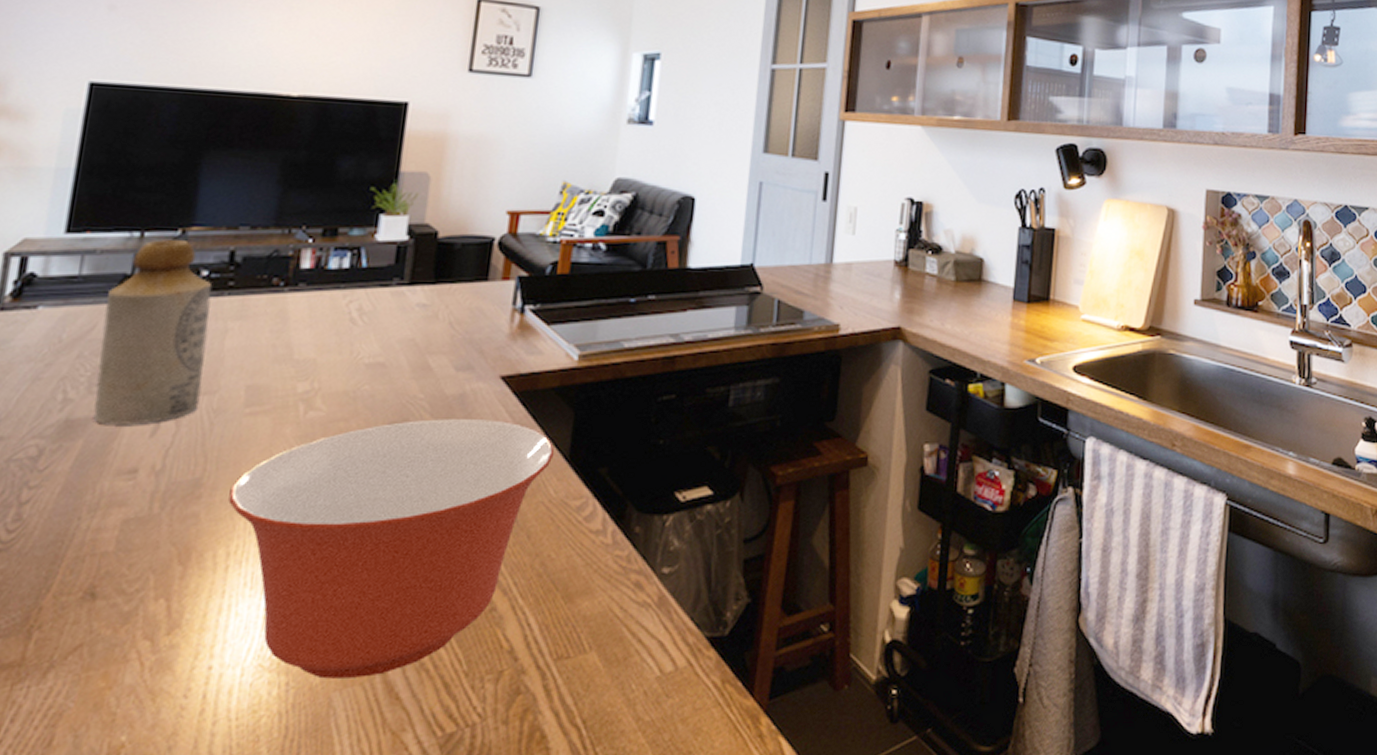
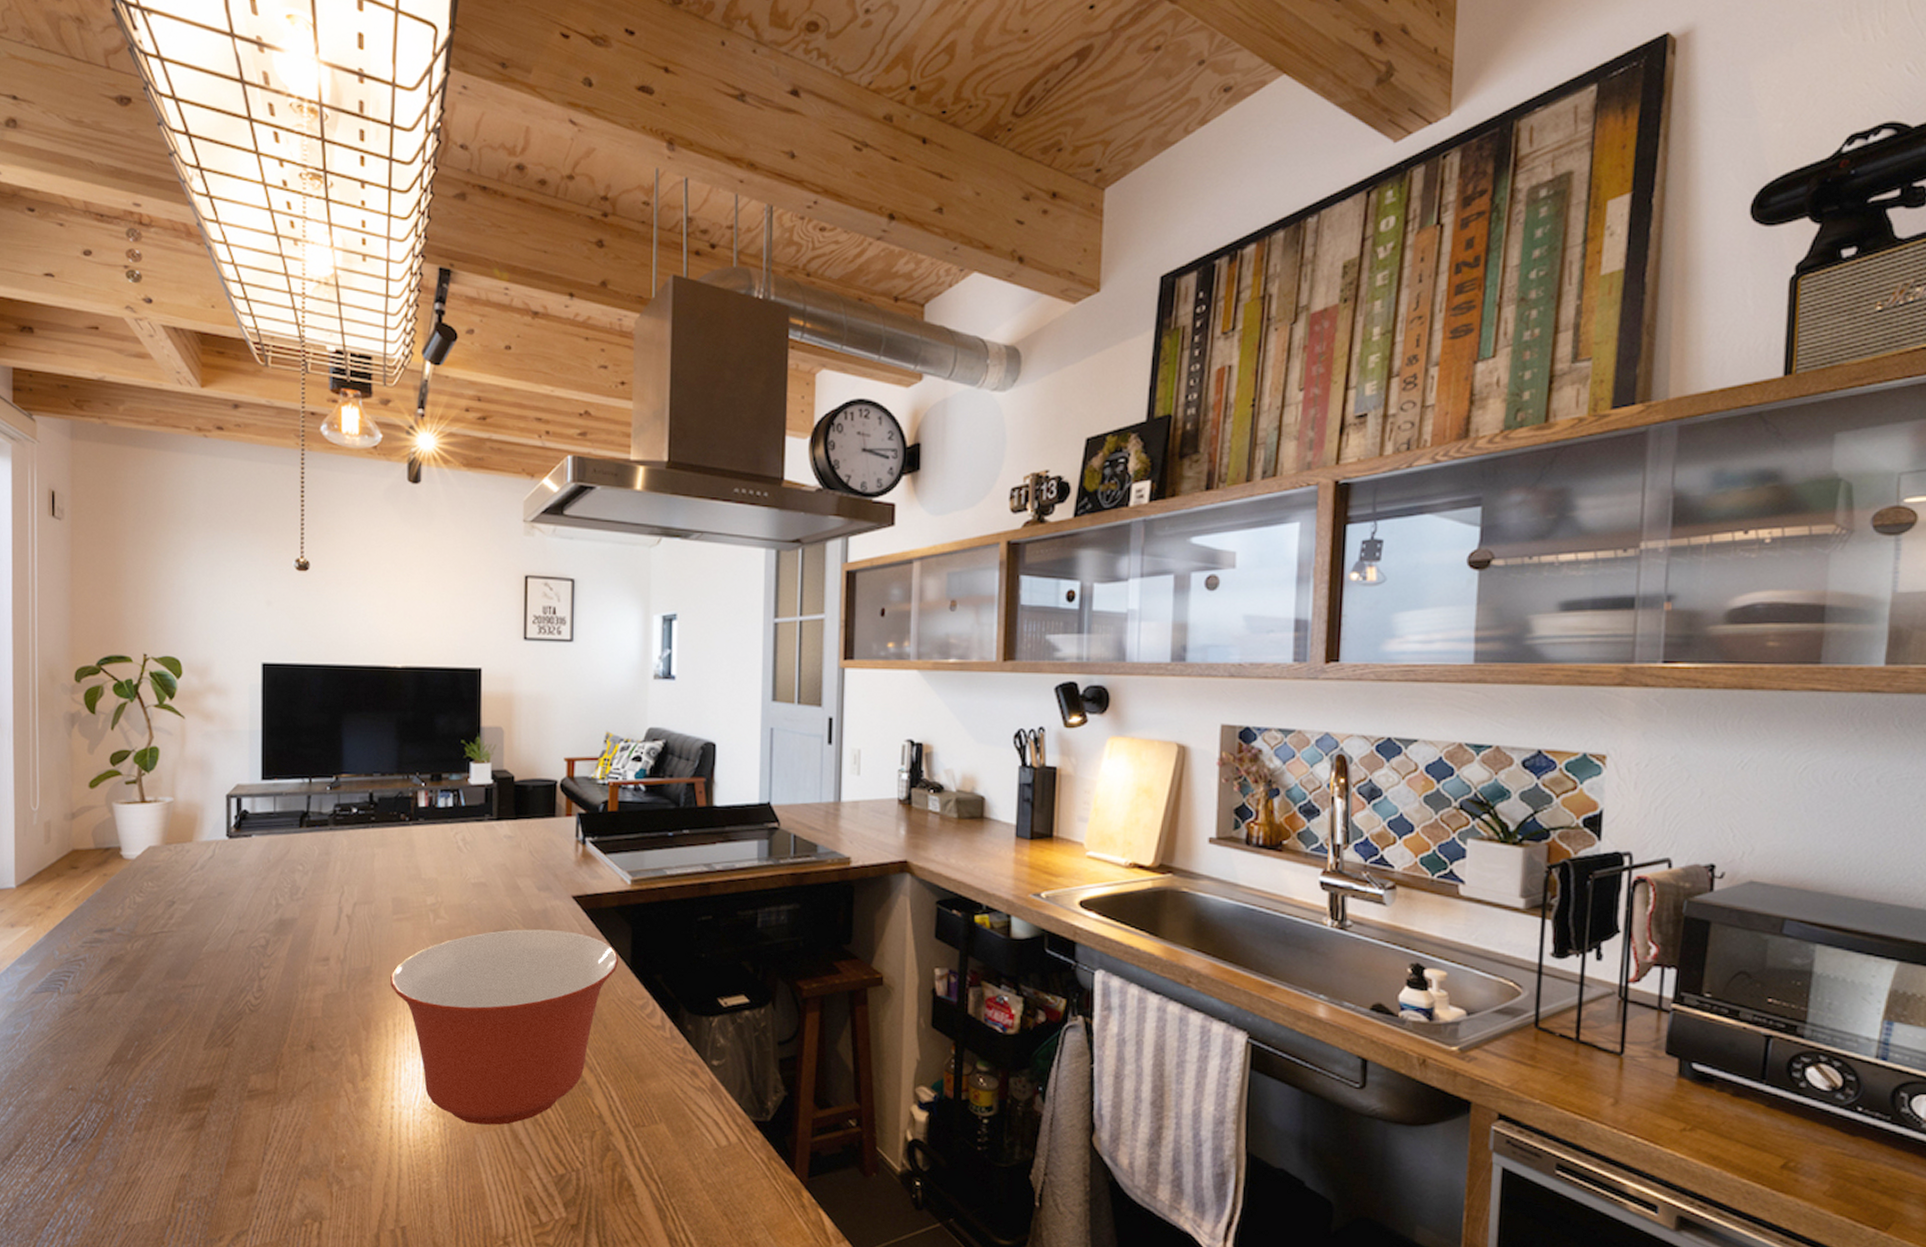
bottle: present [93,239,213,425] -> none [293,784,363,925]

